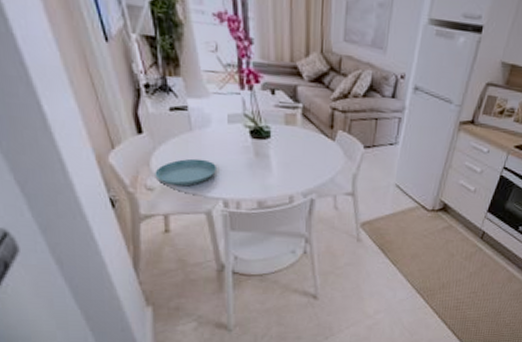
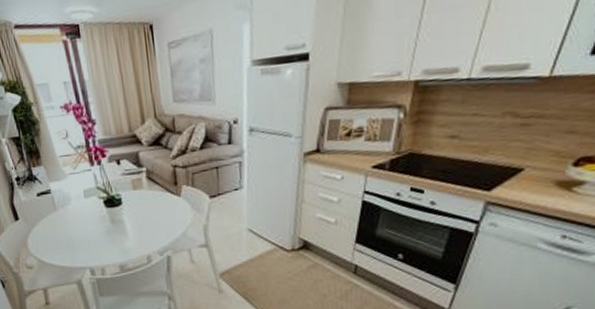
saucer: present [155,158,216,186] -> none [32,234,81,262]

